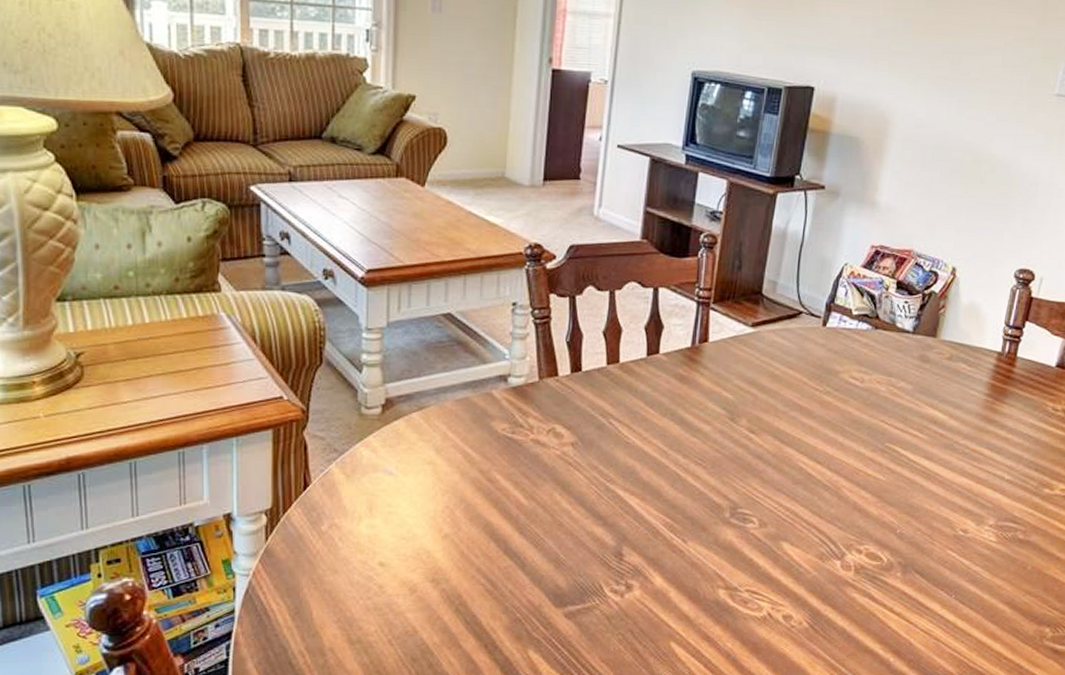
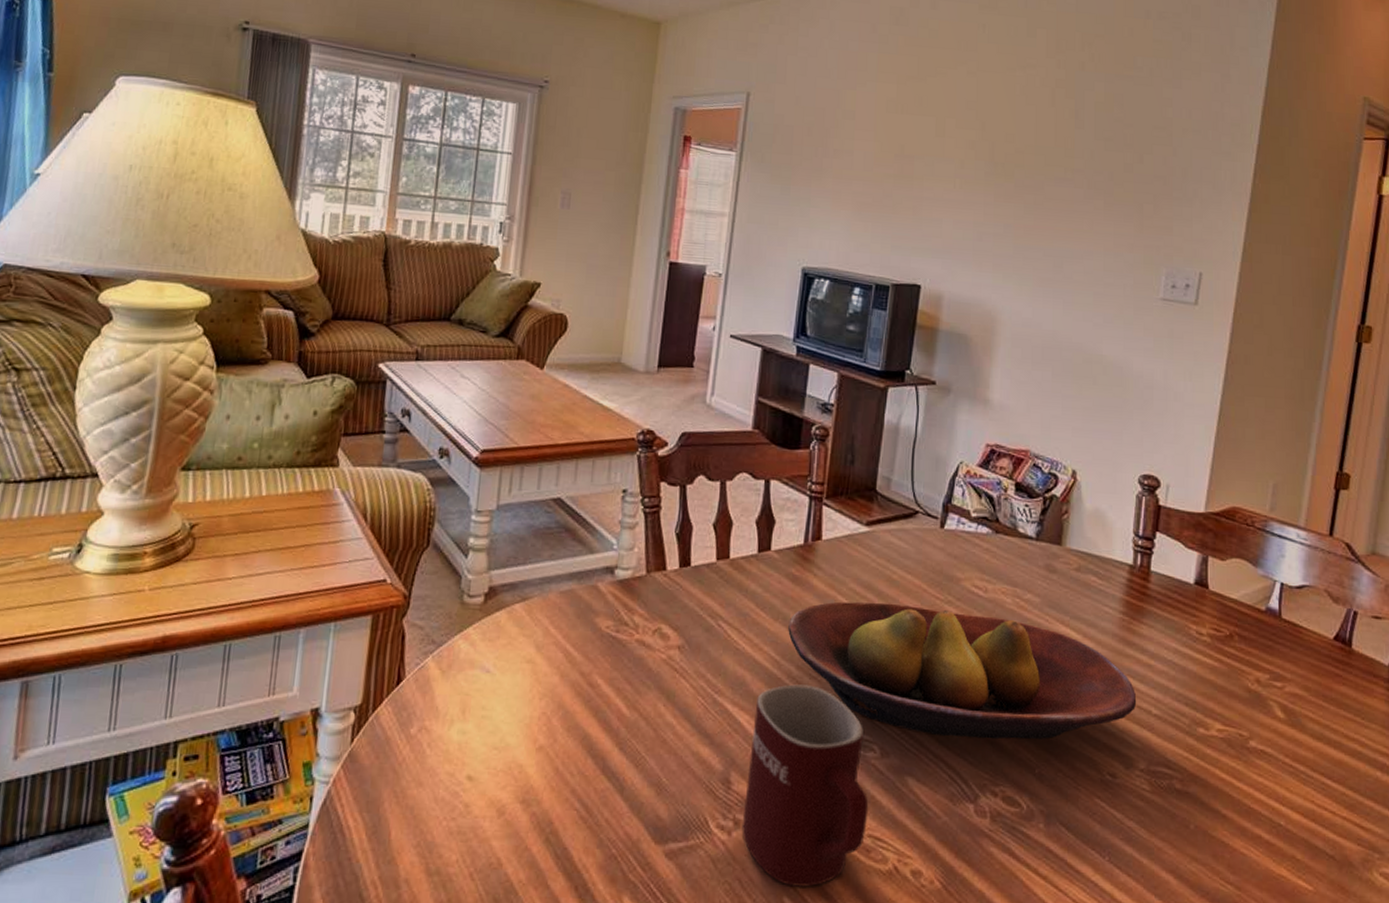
mug: none [633,471,747,634] -> present [742,684,869,887]
fruit bowl: none [675,396,993,508] -> present [788,601,1137,740]

